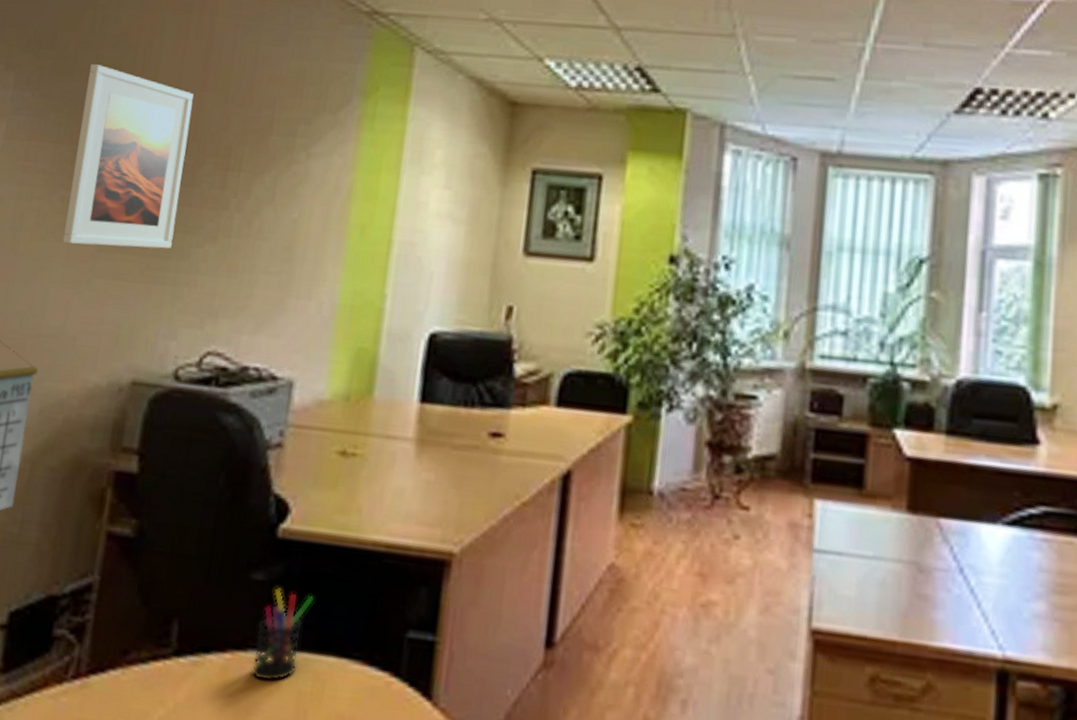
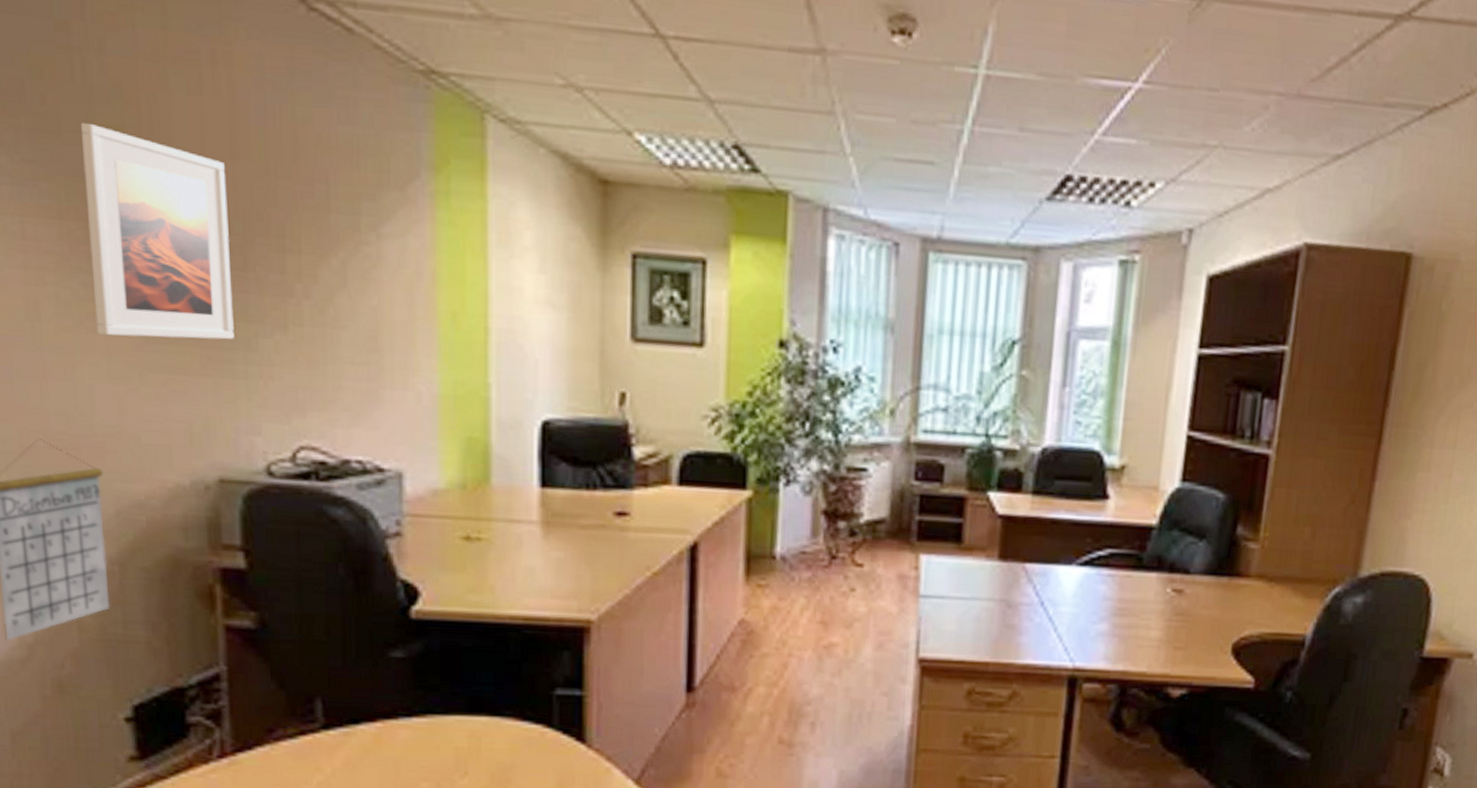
pen holder: present [251,587,314,682] -> none [405,662,459,743]

